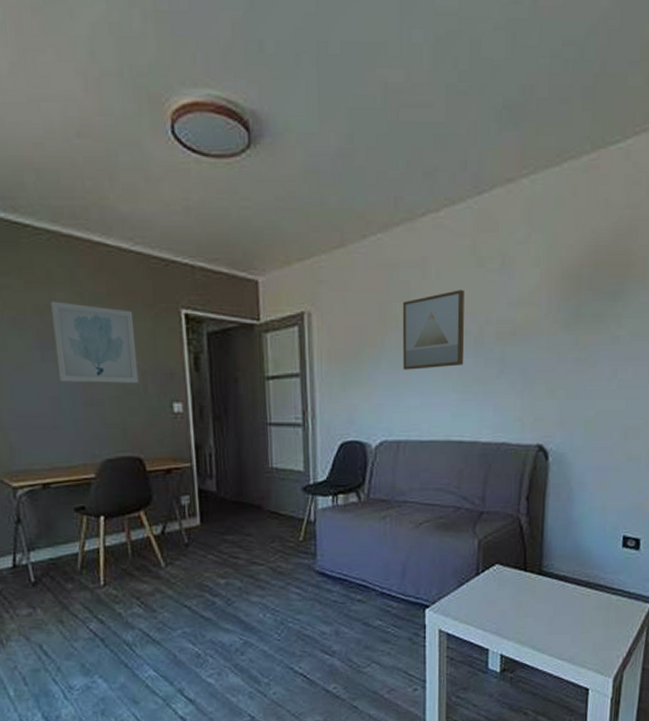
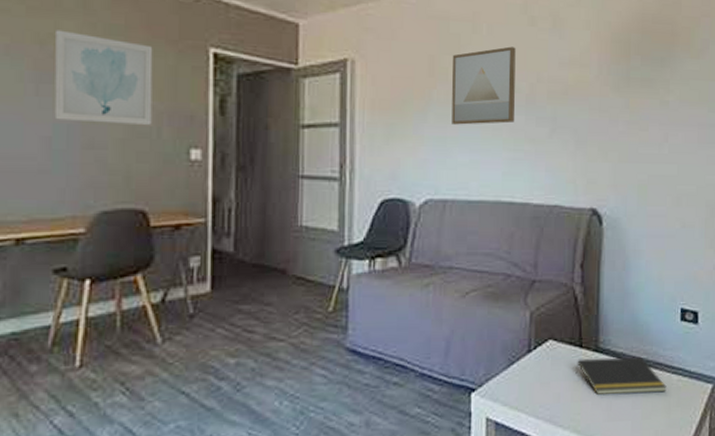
notepad: none [520,579,606,612] -> present [575,356,667,394]

